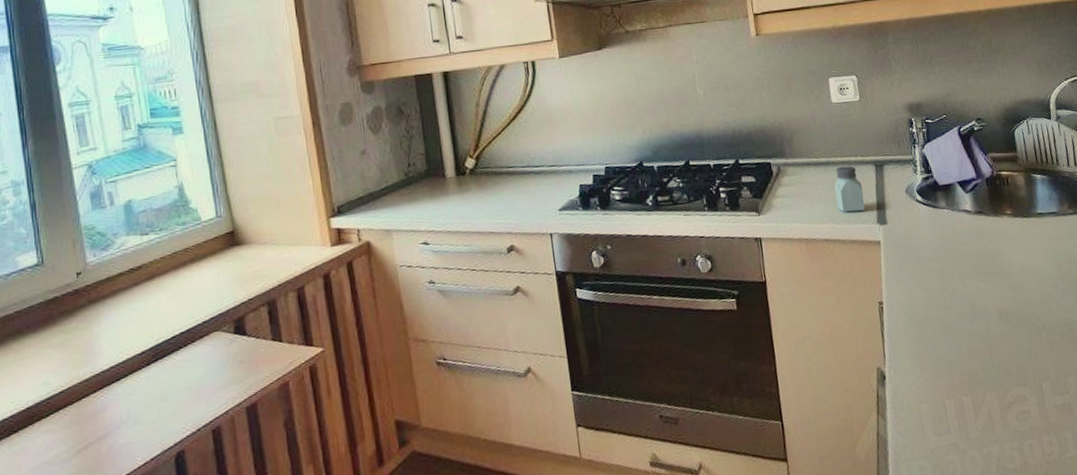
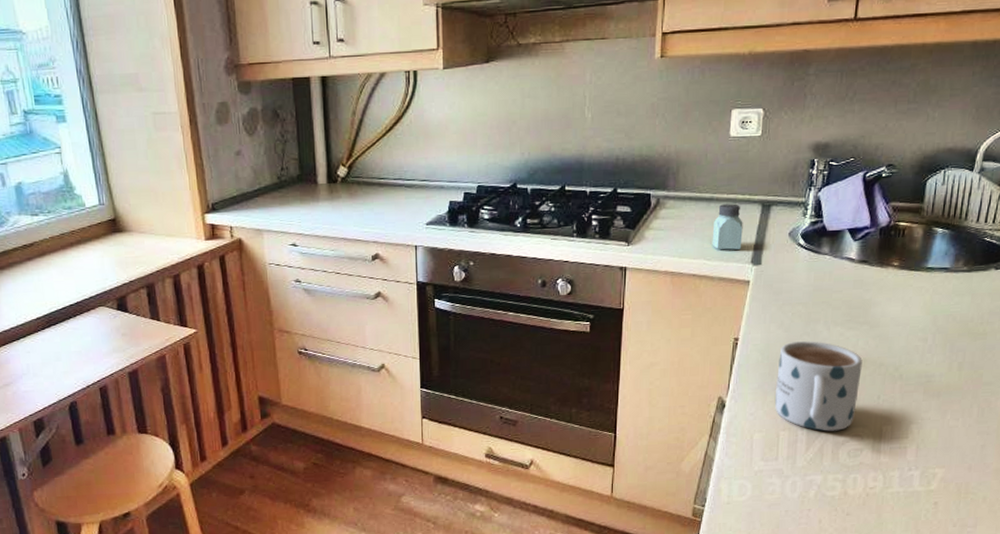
mug: none [925,298,1013,395] -> present [775,341,863,432]

